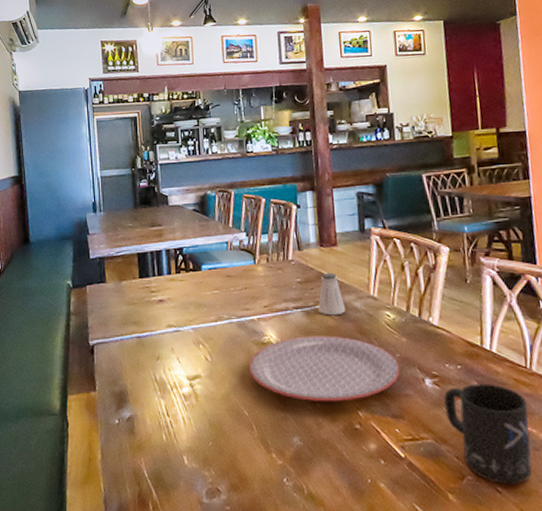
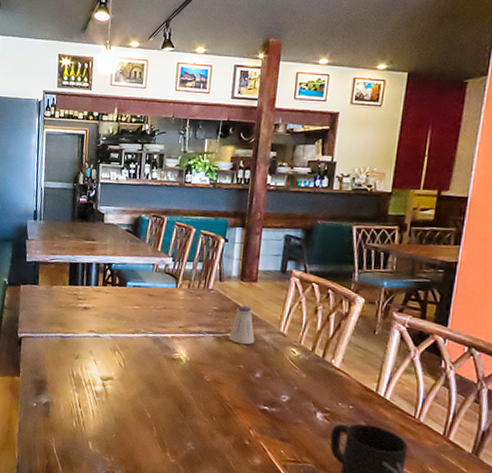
plate: present [248,335,401,402] -> none [156,358,296,420]

